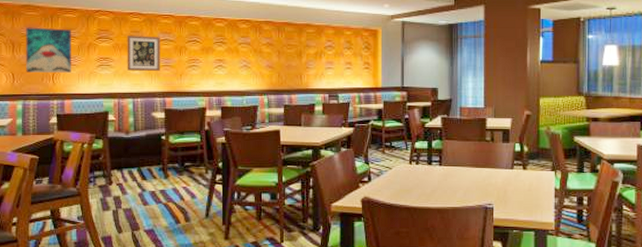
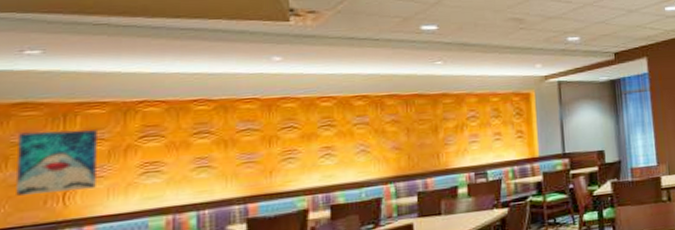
wall art: present [127,36,160,71] -> none [188,127,240,175]

